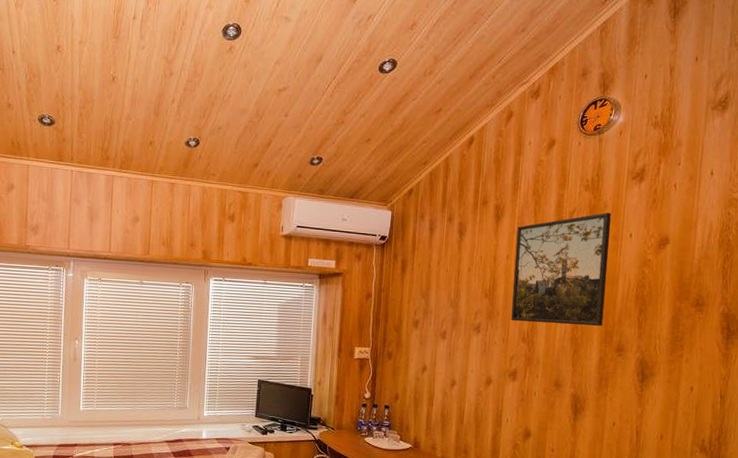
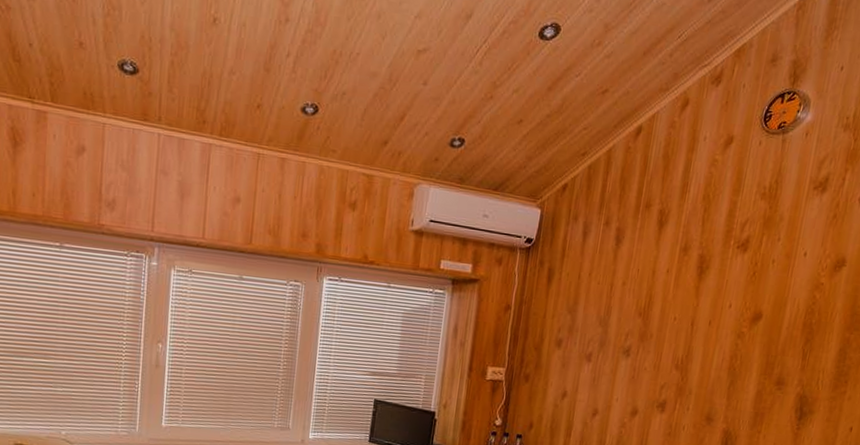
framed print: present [511,212,611,326] -> none [665,226,787,355]

